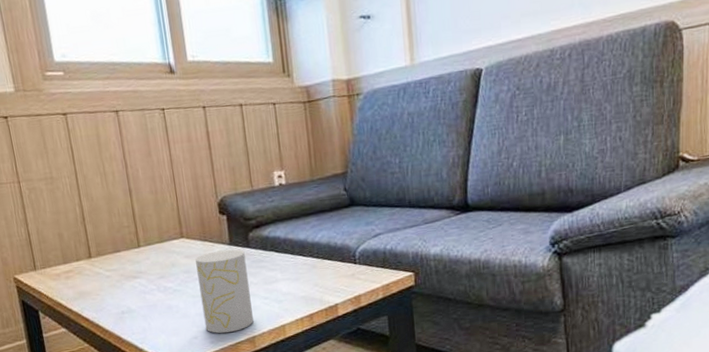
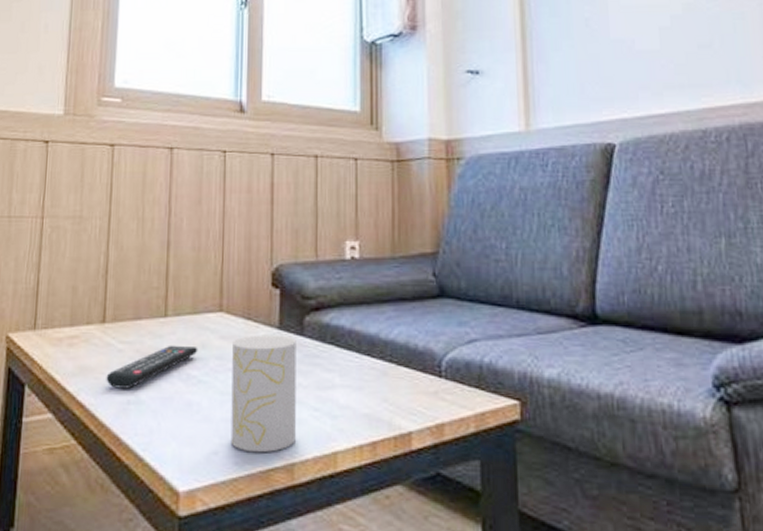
remote control: none [101,266,170,304] -> present [106,345,198,389]

